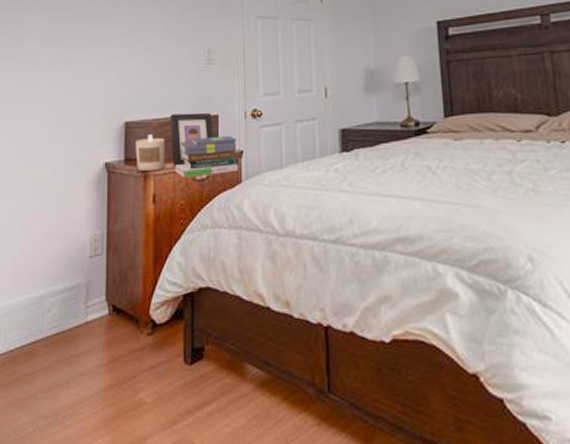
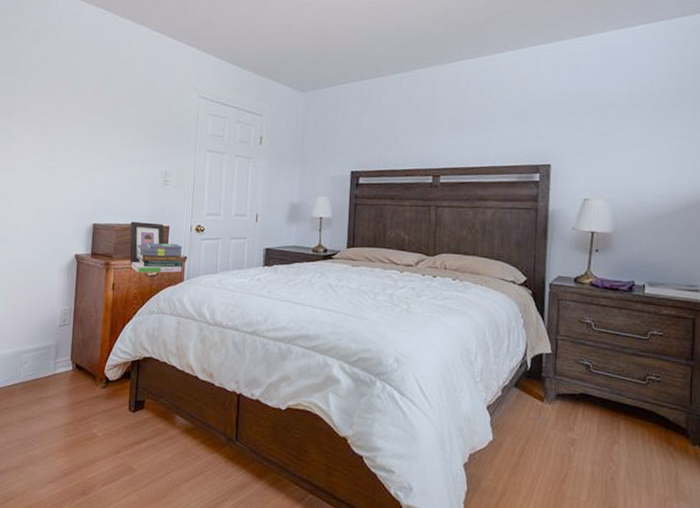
candle: present [136,135,165,172] -> none [100,236,125,265]

